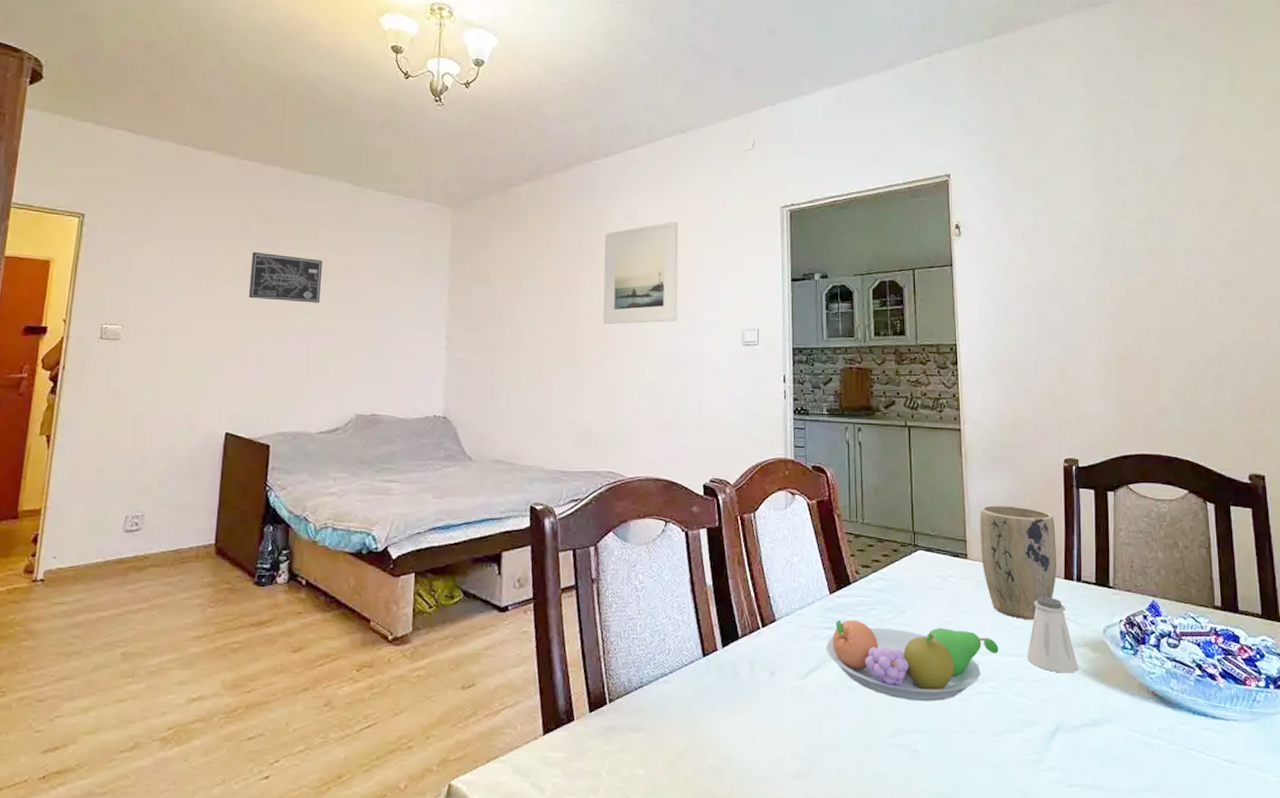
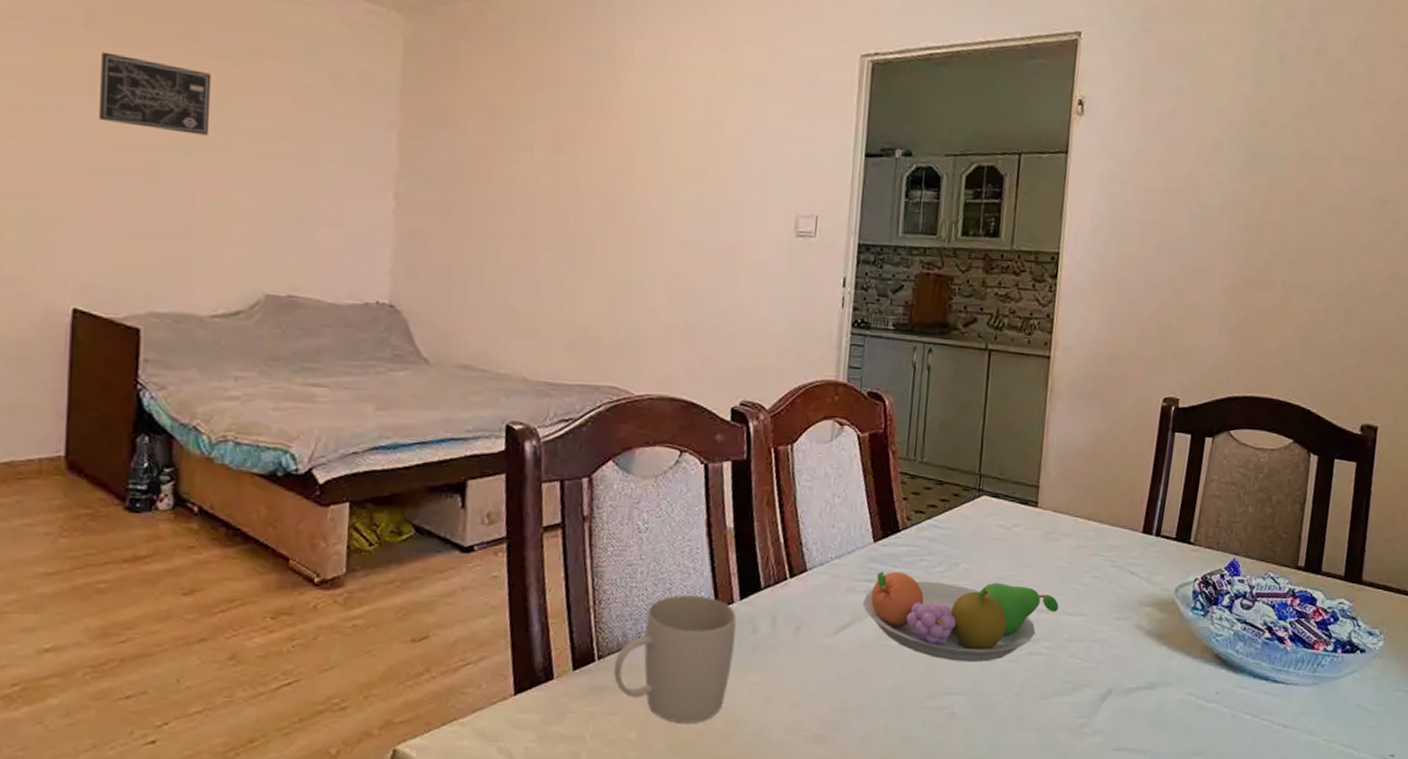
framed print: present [603,221,679,325] -> none [614,61,723,200]
mug: none [622,645,721,760] -> present [613,595,737,723]
plant pot: present [980,505,1057,619] -> none [1053,447,1142,576]
saltshaker: present [1027,596,1078,673] -> none [1088,551,1143,634]

